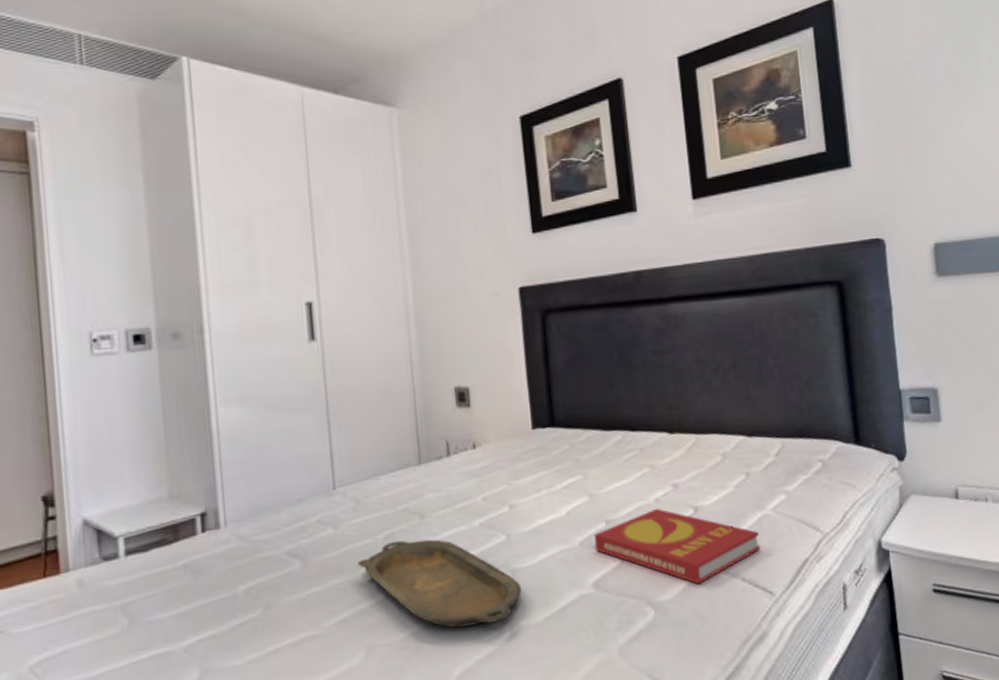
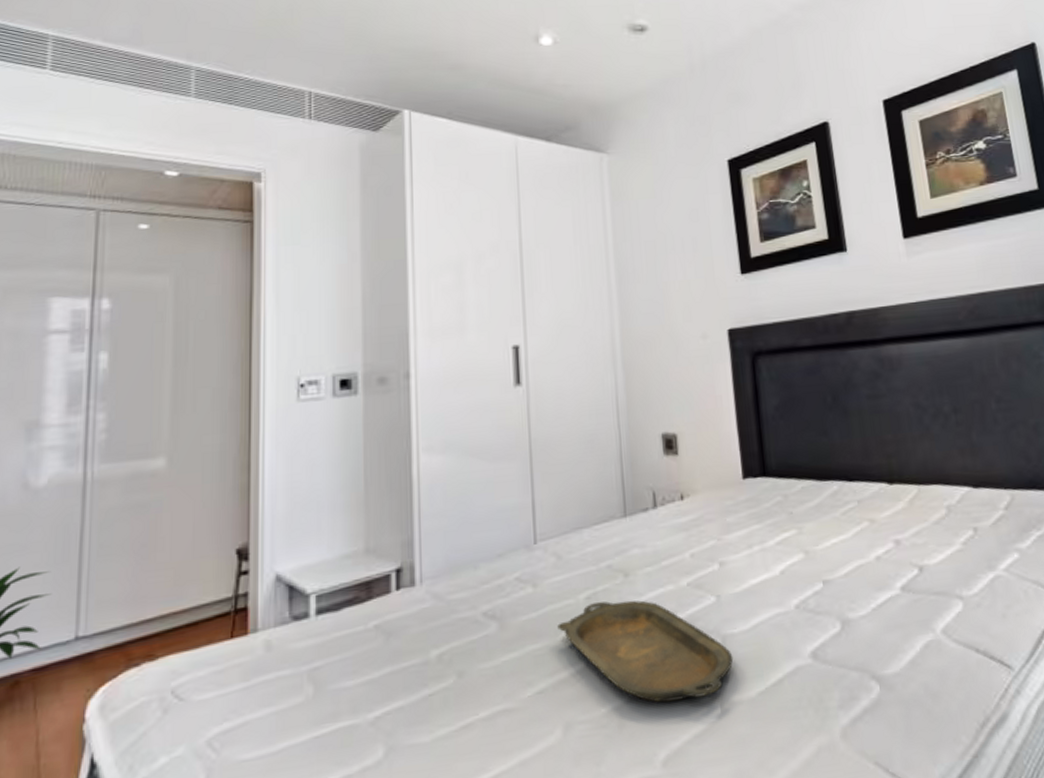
book: present [593,508,760,585] -> none [810,567,994,656]

